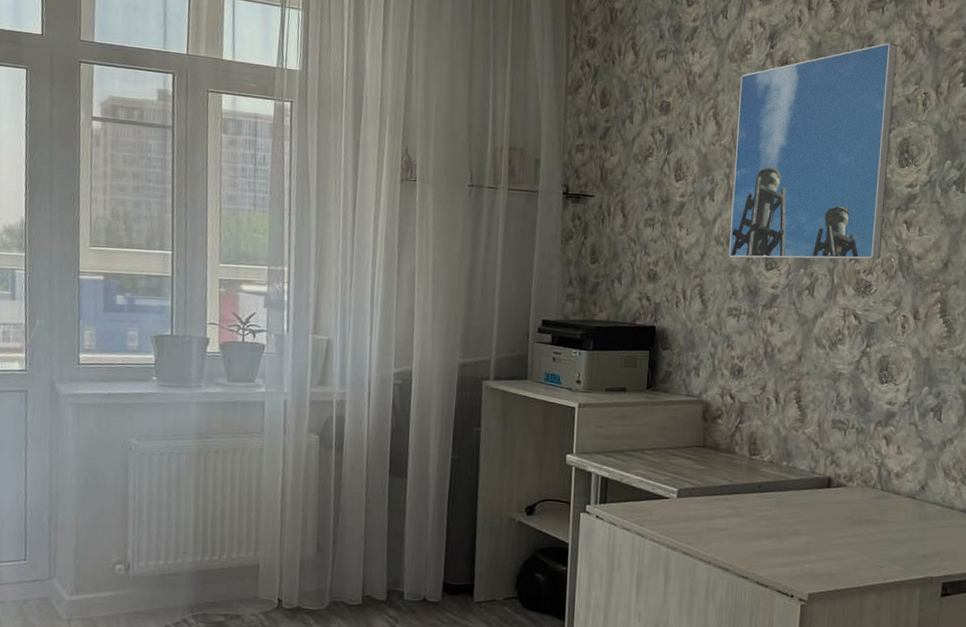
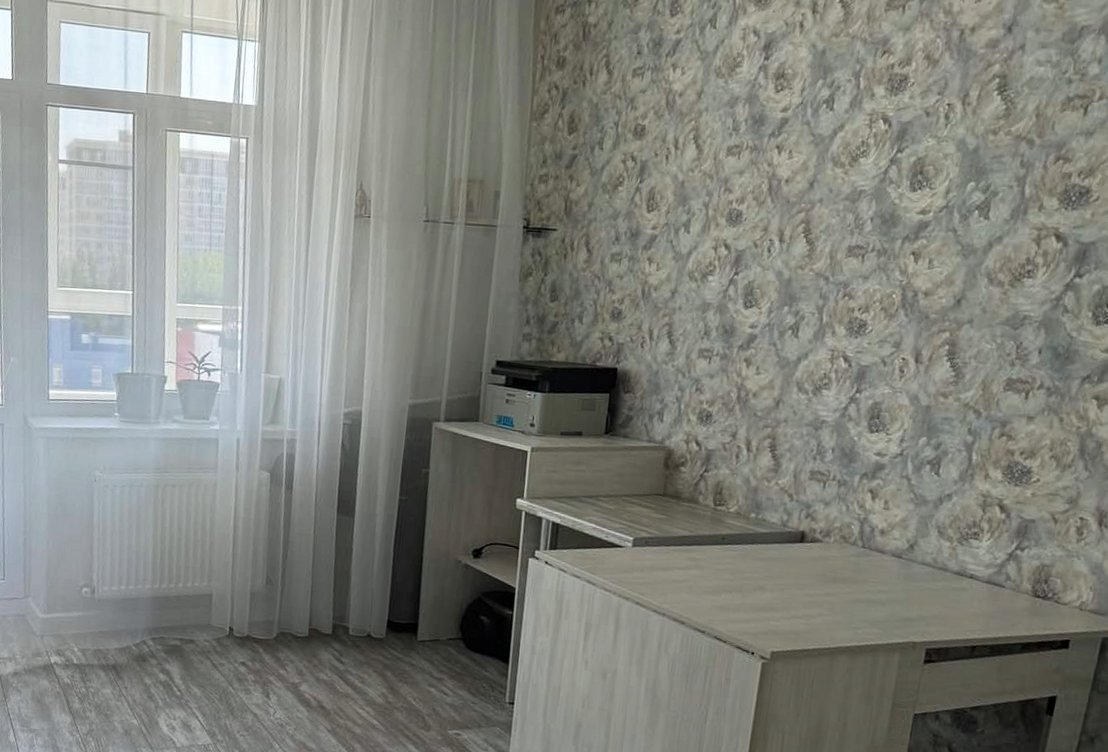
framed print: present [729,42,898,260] -> none [703,47,919,296]

